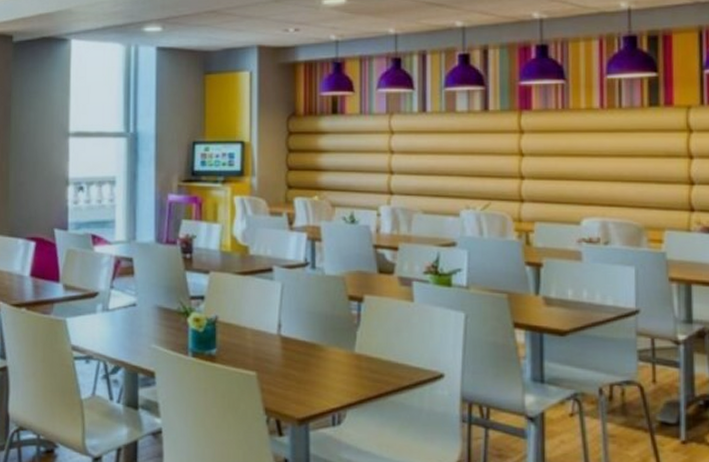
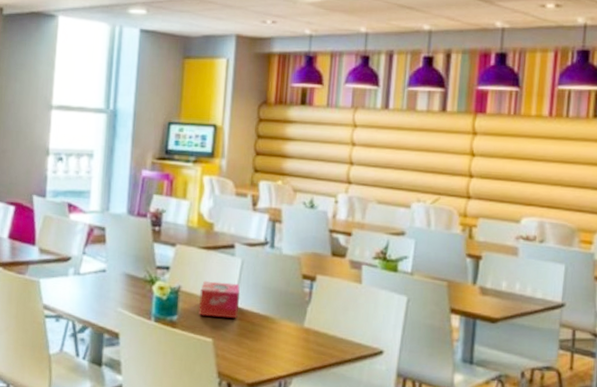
tissue box: none [239,309,282,349] -> present [198,281,240,319]

